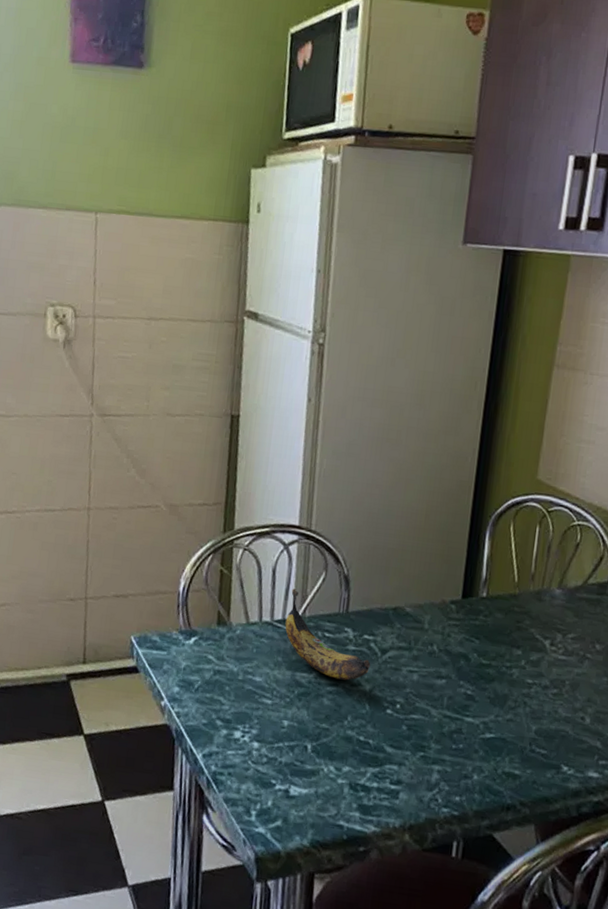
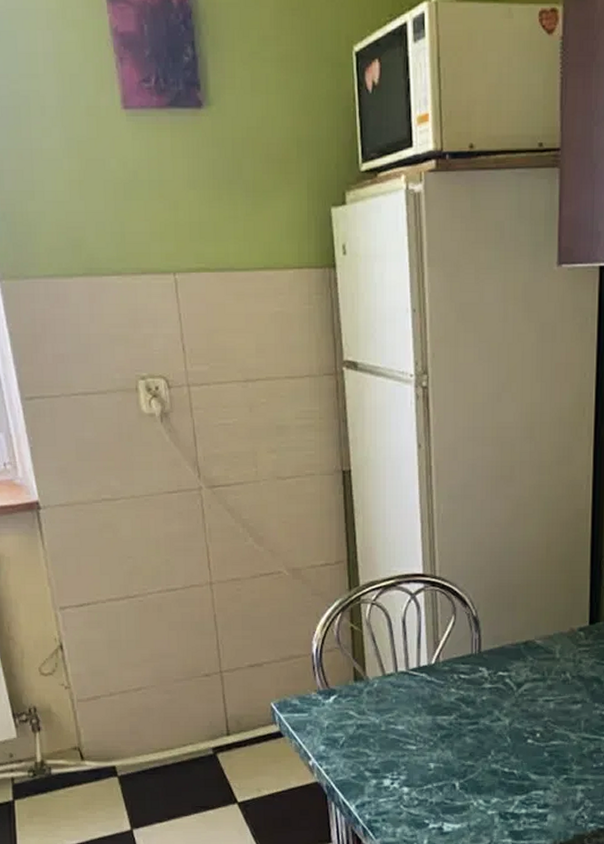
banana: present [285,588,371,681] -> none [421,636,508,717]

